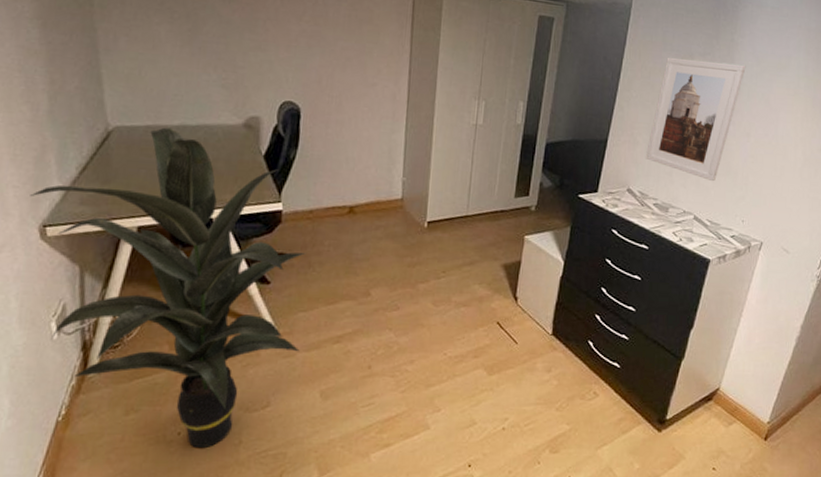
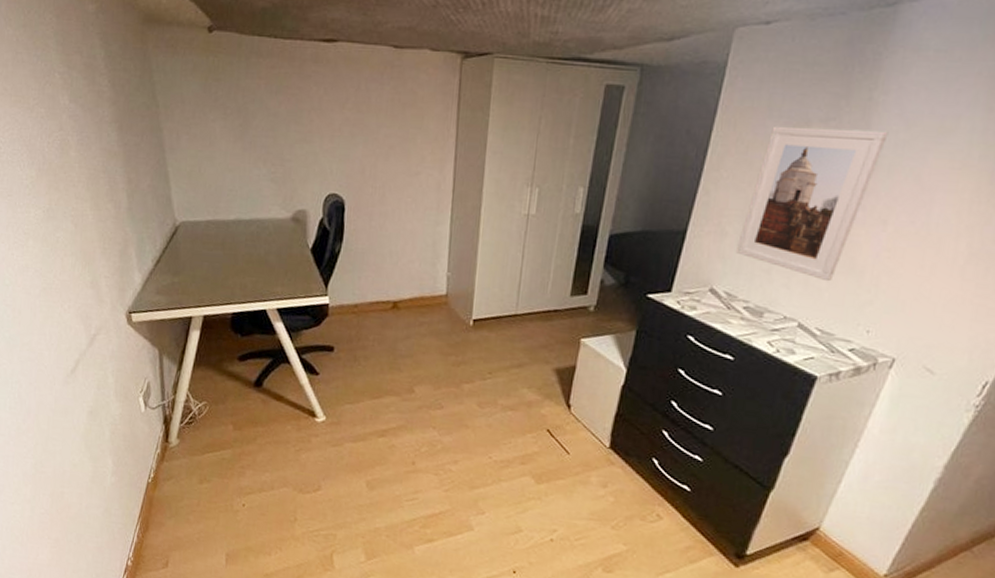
indoor plant: present [30,127,306,449] -> none [118,222,352,521]

